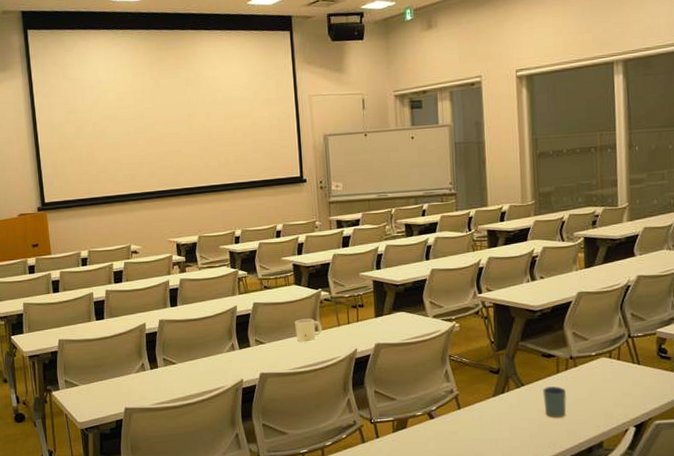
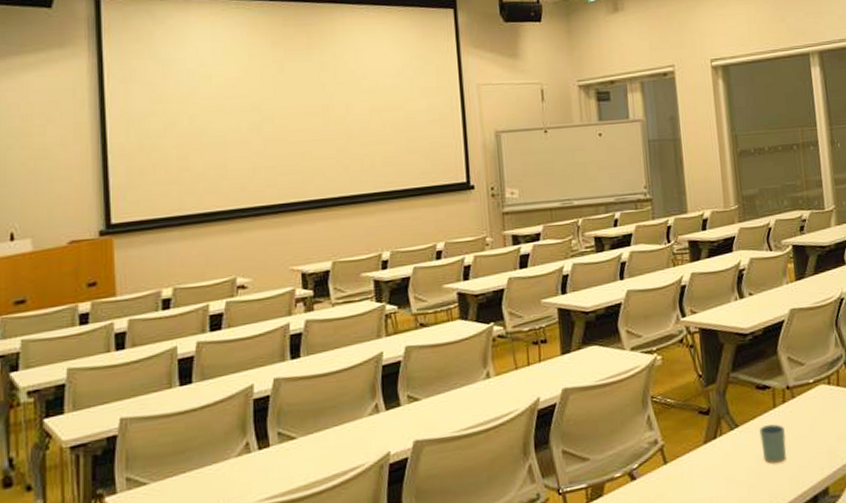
mug: present [294,318,322,343] -> none [459,362,495,395]

